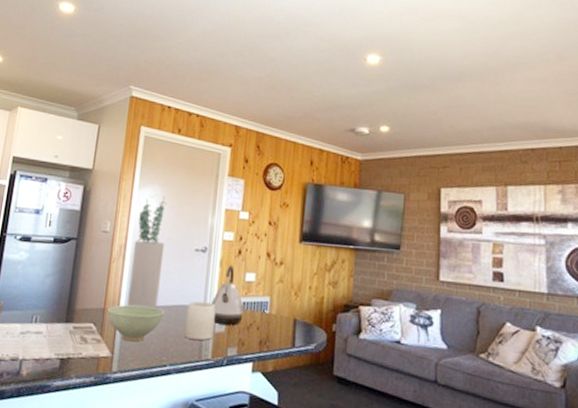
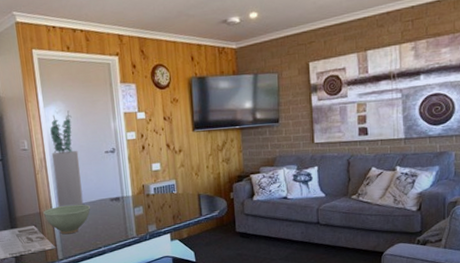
mug: present [184,301,216,341] -> none [108,193,134,225]
kettle: present [212,264,245,325] -> none [128,159,157,209]

